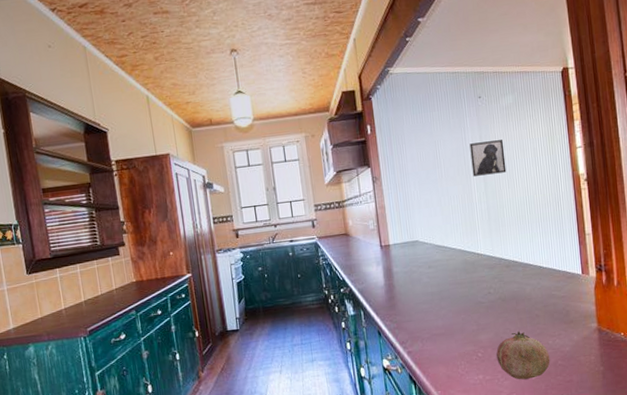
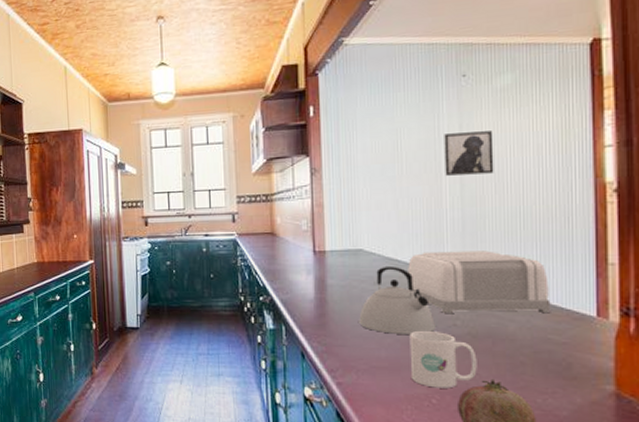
kettle: none [420,252,476,307] -> present [359,267,435,334]
toaster: none [452,232,553,286] -> present [407,251,551,314]
mug: none [458,299,508,345] -> present [409,330,477,389]

